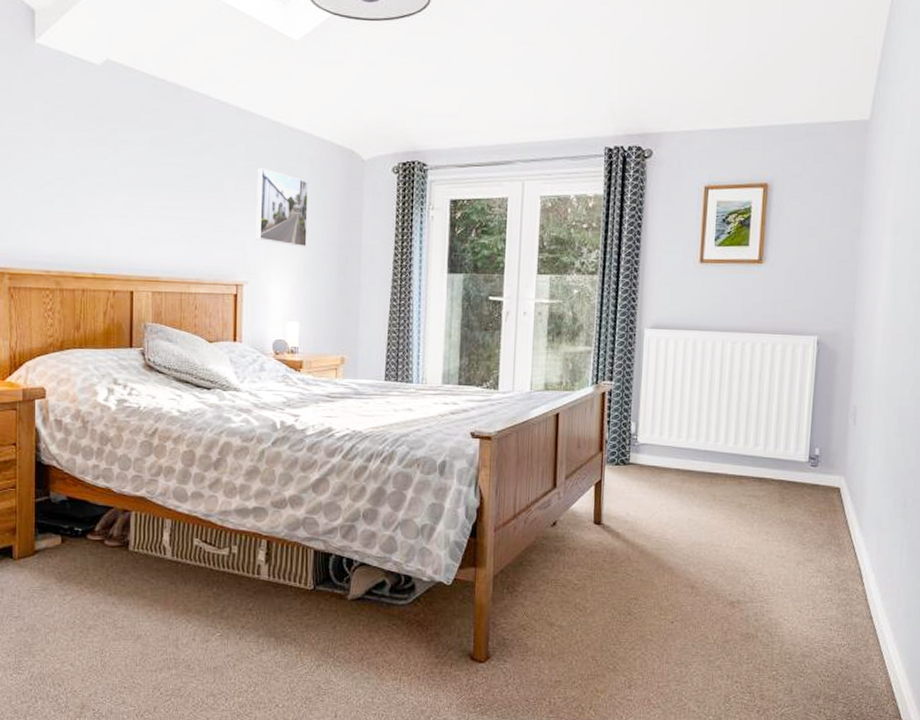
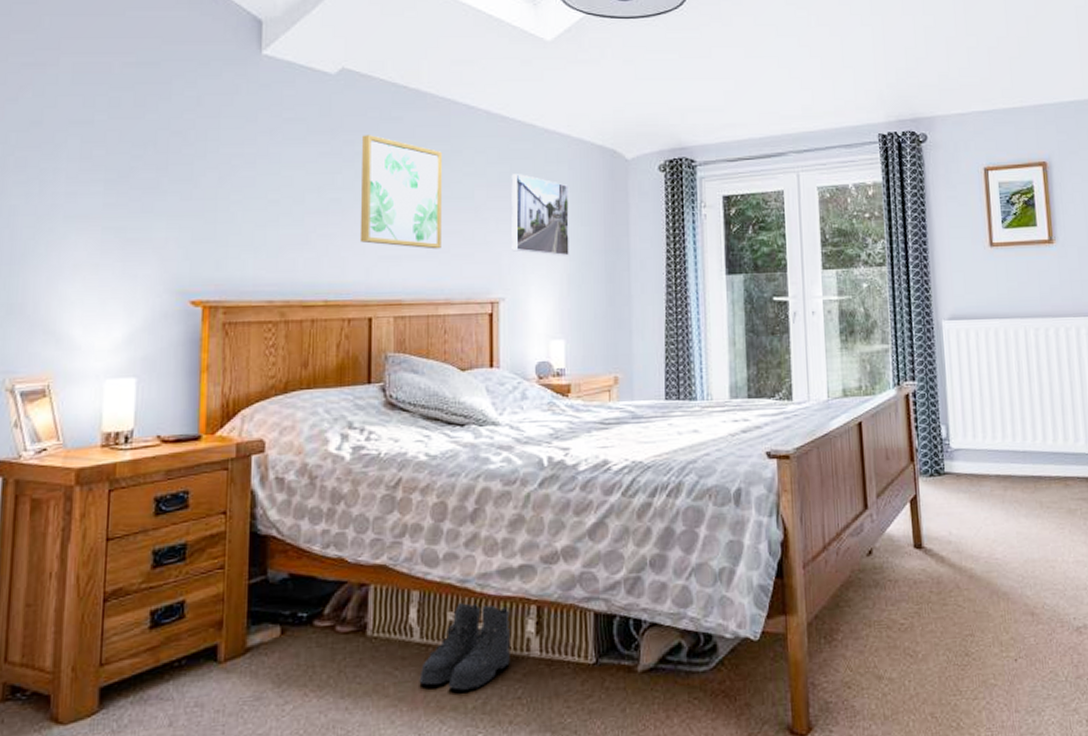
wall art: none [123,125,195,234] -> present [359,135,442,249]
boots: none [170,532,246,599] -> present [419,603,511,690]

